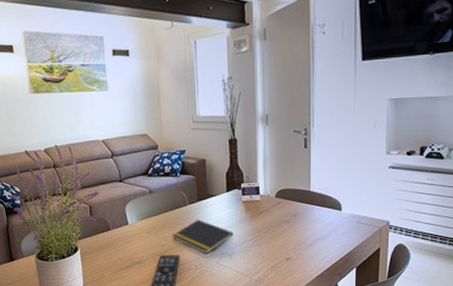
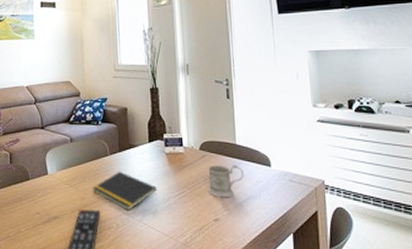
mug: none [281,209,316,240] -> present [208,164,244,198]

